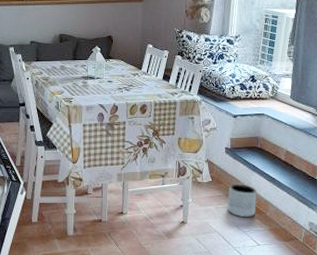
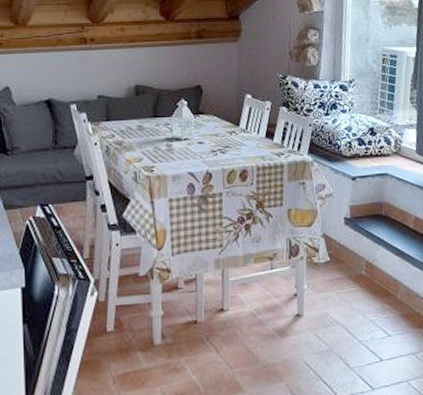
planter: present [227,183,257,218] -> none [350,260,384,303]

